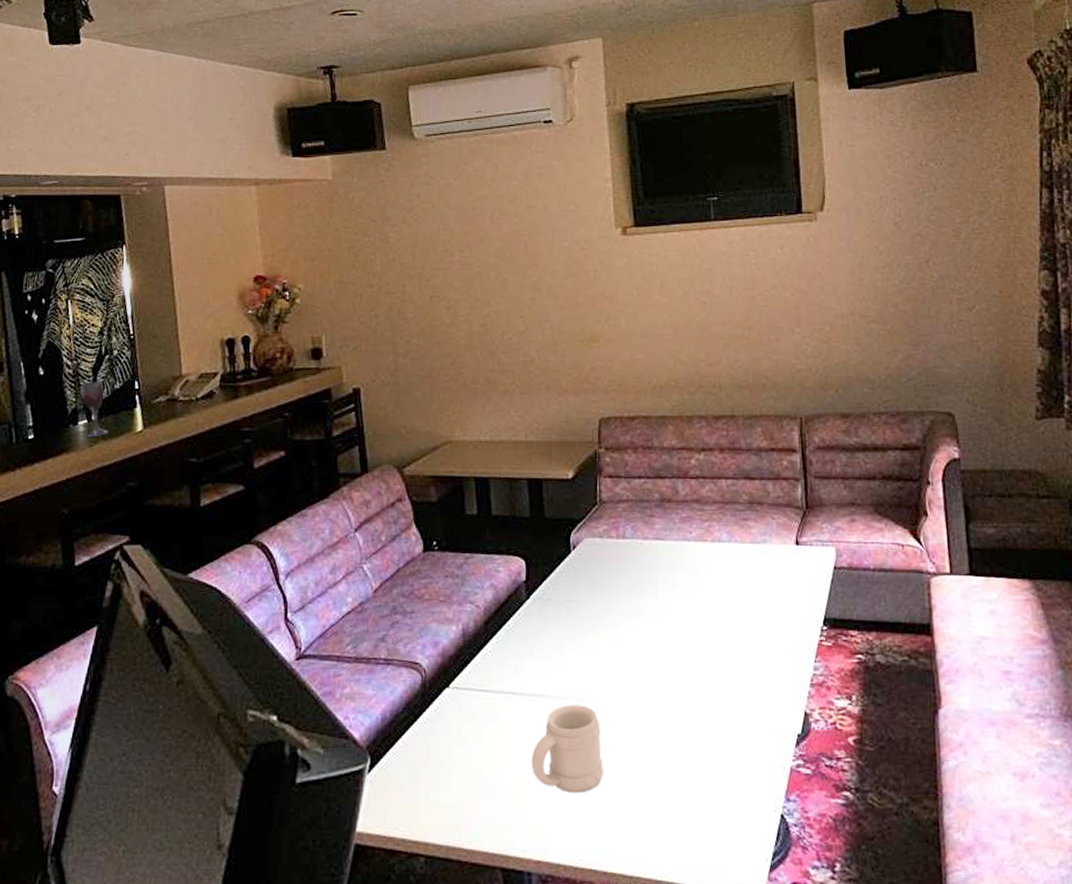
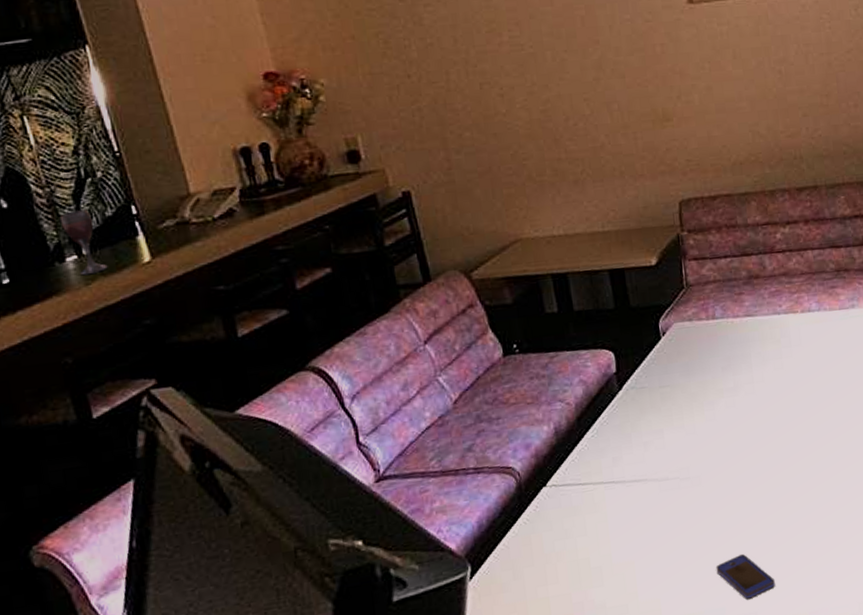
beer mug: present [531,705,603,793] -> none [637,483,711,566]
mobile phone: none [607,792,667,843] -> present [716,554,775,599]

